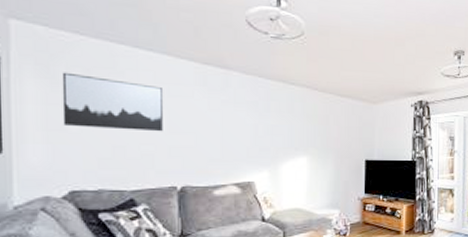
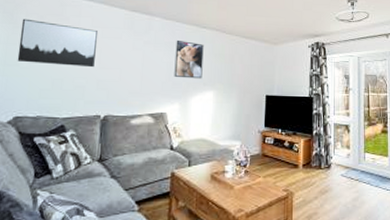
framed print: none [260,98,293,143] -> present [174,39,204,79]

